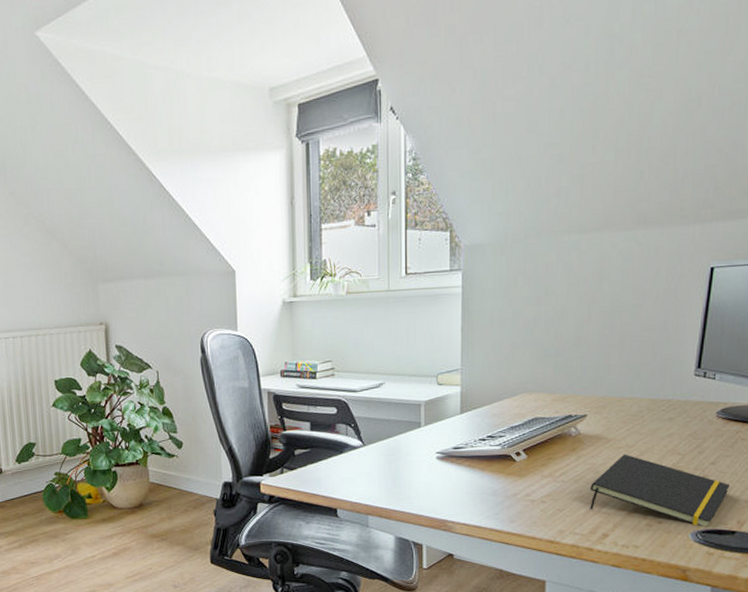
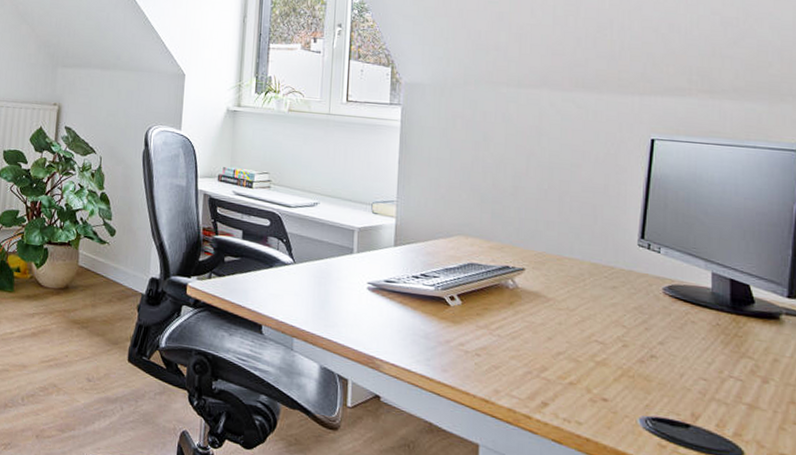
notepad: present [590,454,730,527] -> none [528,317,681,414]

